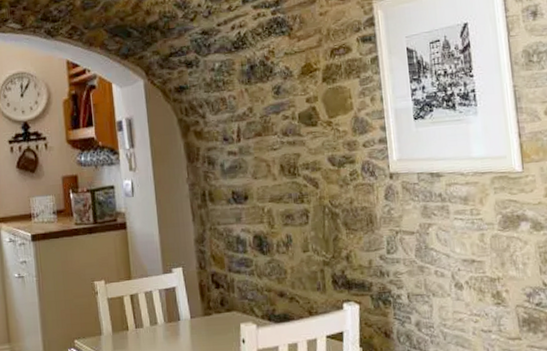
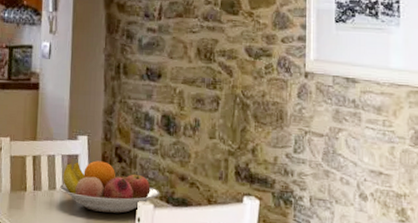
fruit bowl: none [160,290,261,340] -> present [59,160,160,213]

